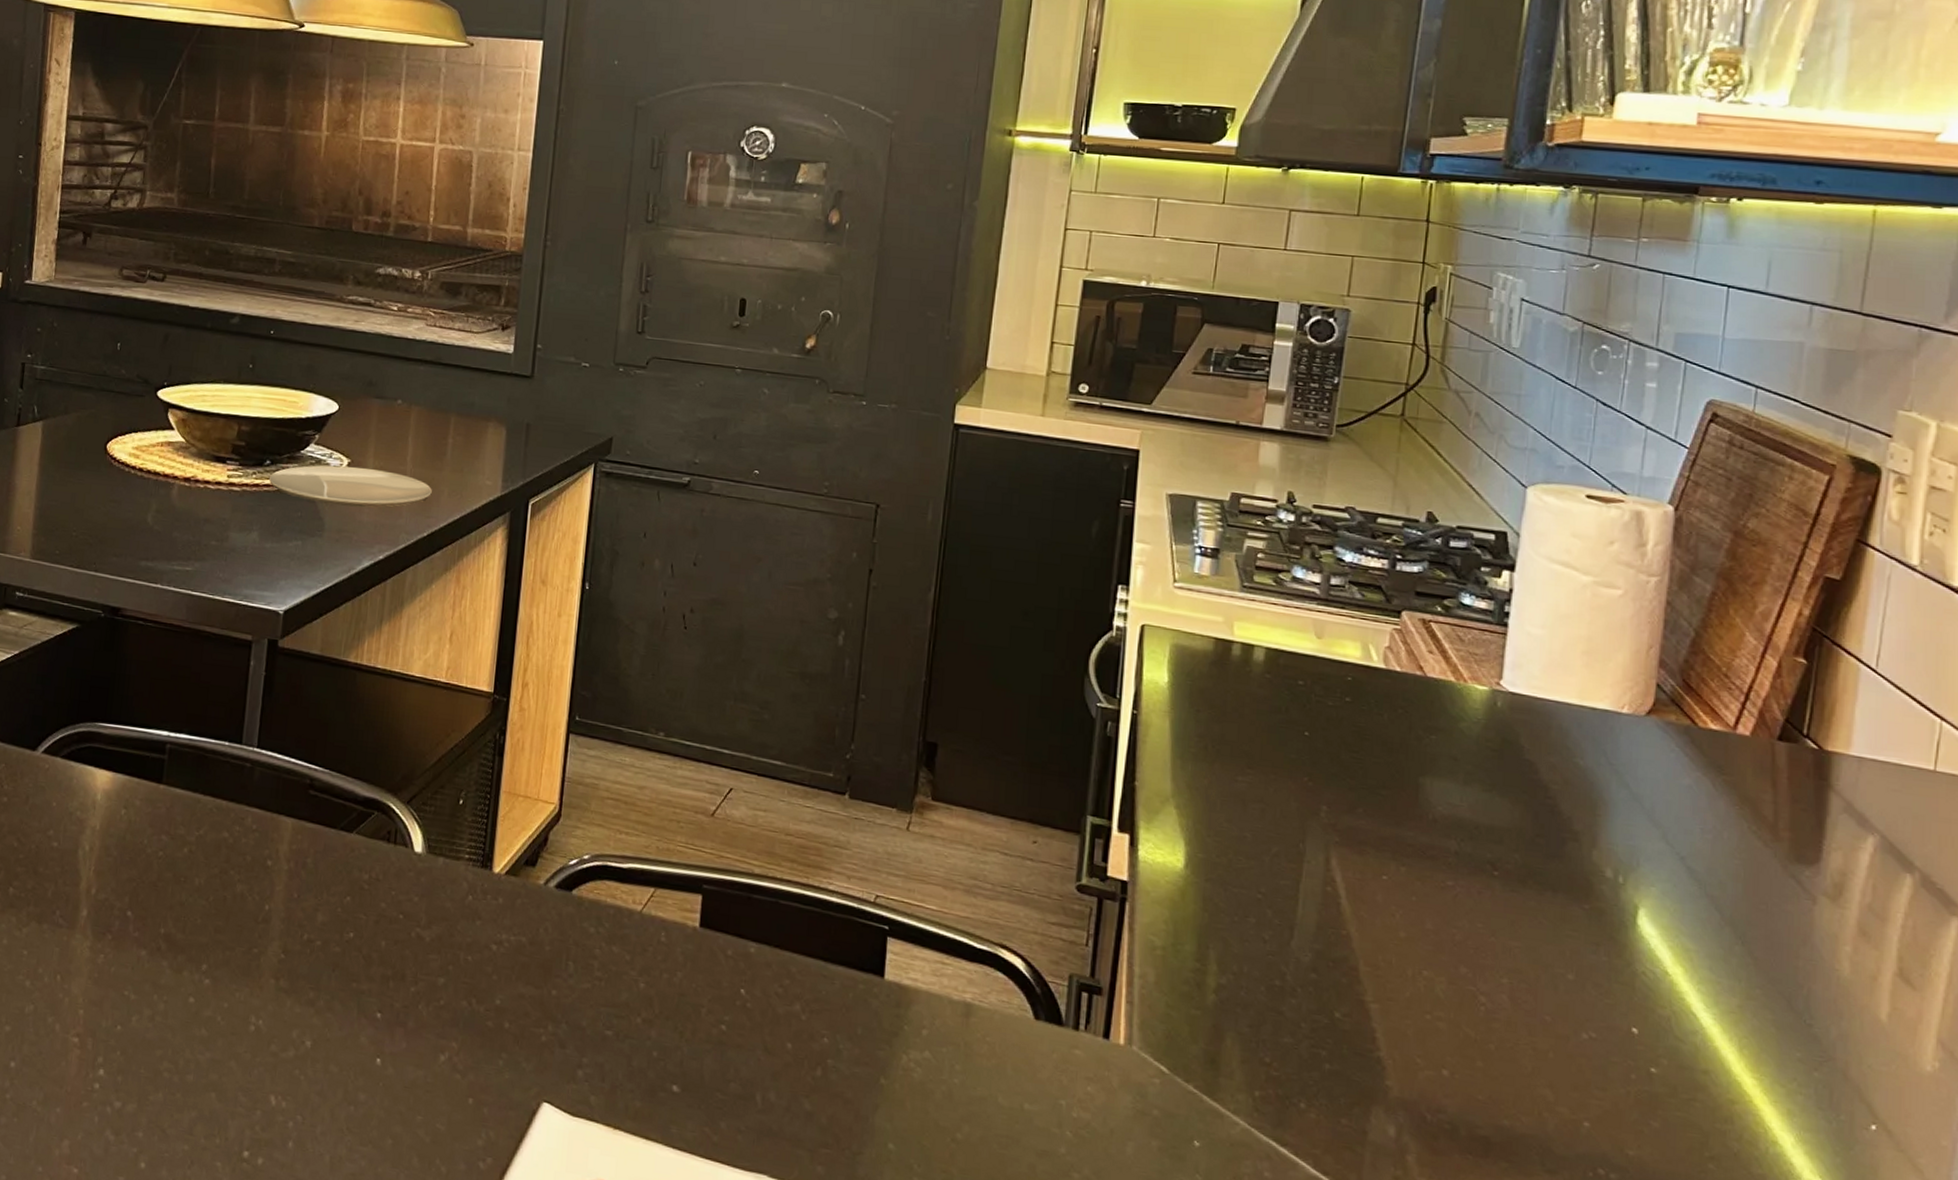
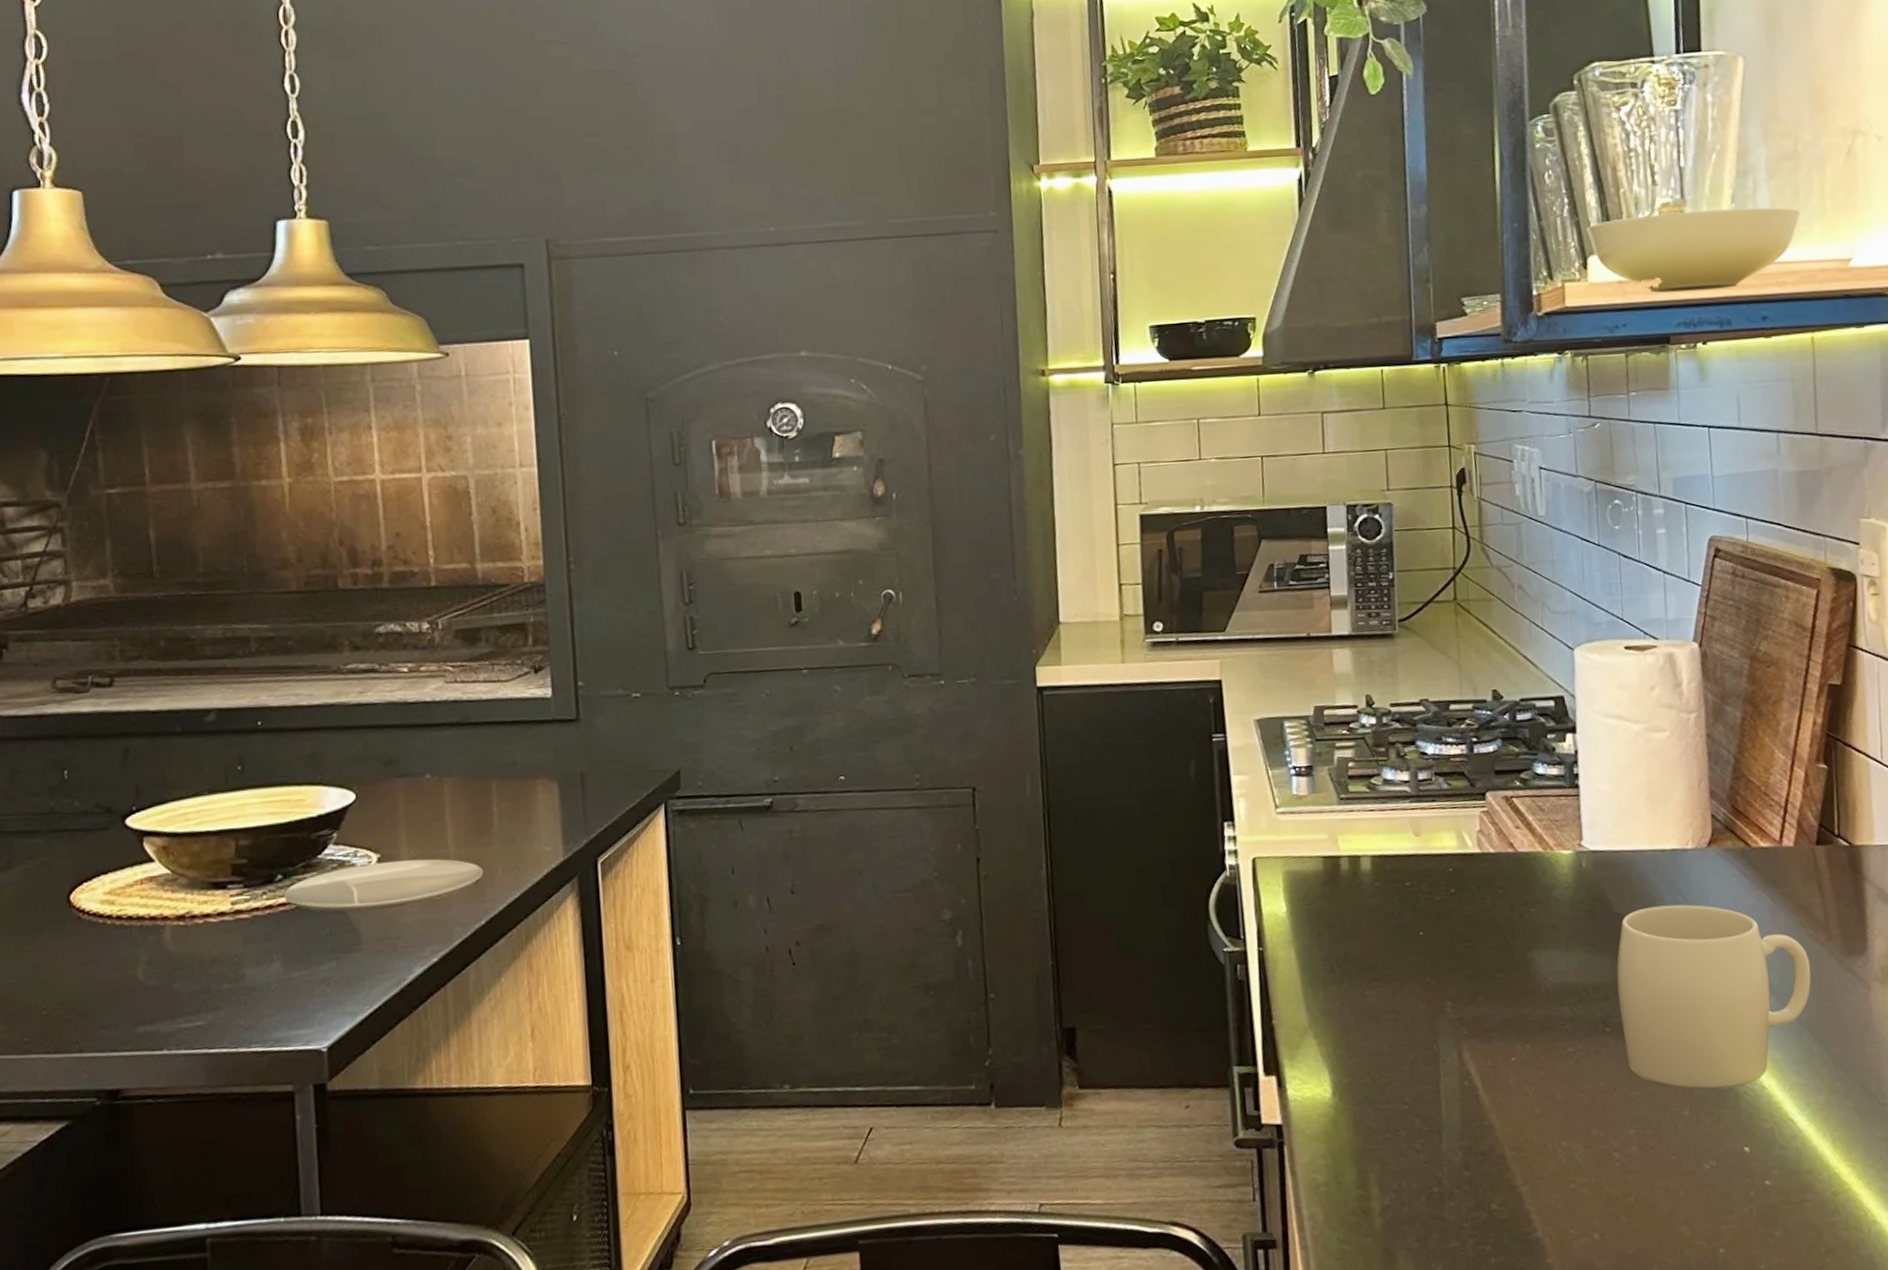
mug: none [1512,761,1747,966] -> present [1616,904,1811,1090]
bowl: none [1620,58,1886,146] -> present [1586,207,1801,293]

